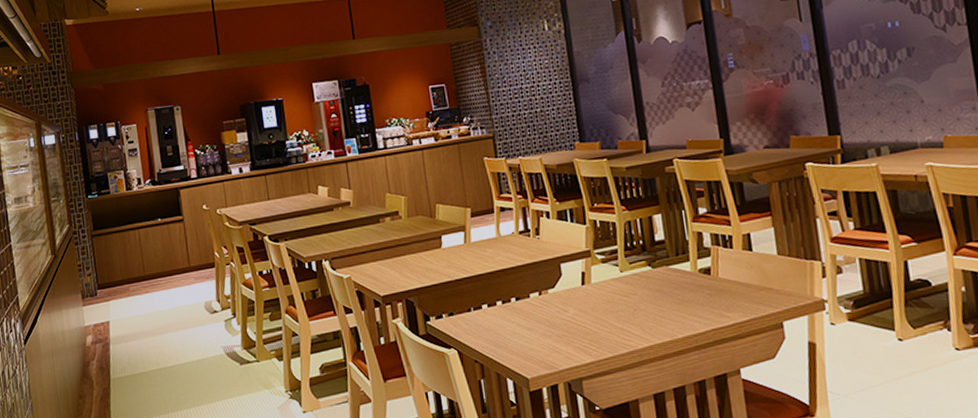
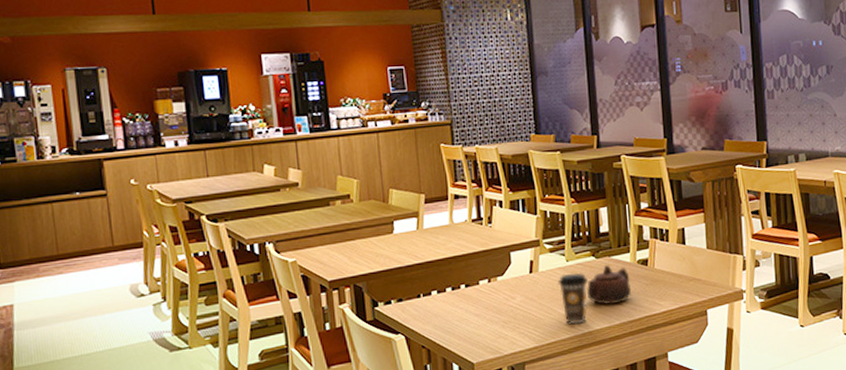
coffee cup: none [612,283,646,338] -> present [558,272,588,324]
teapot: none [644,275,694,317] -> present [587,265,631,304]

